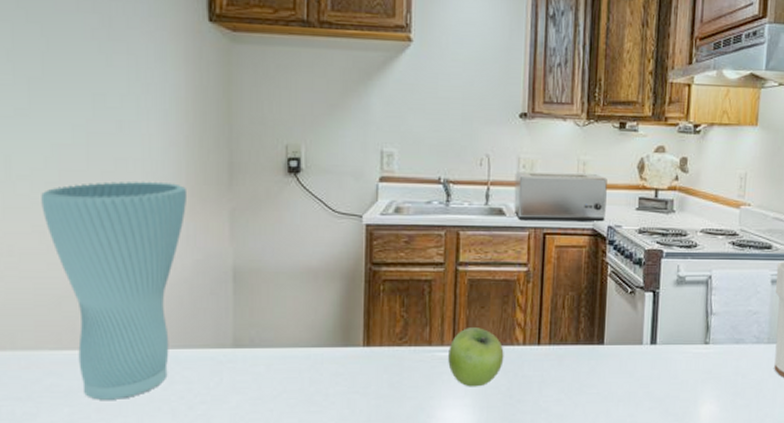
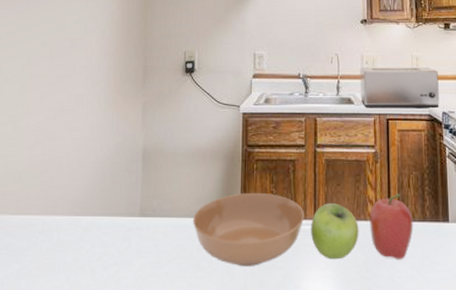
vase: present [41,181,186,400] -> none [16,82,113,259]
bowl: none [302,318,442,398] -> present [192,193,305,266]
fruit: none [515,316,565,384] -> present [369,194,414,260]

